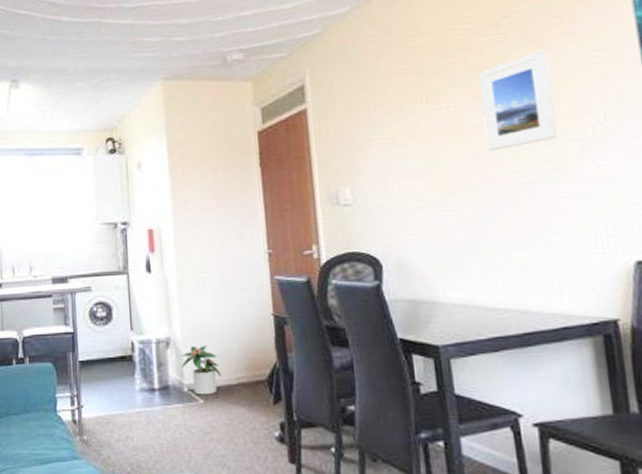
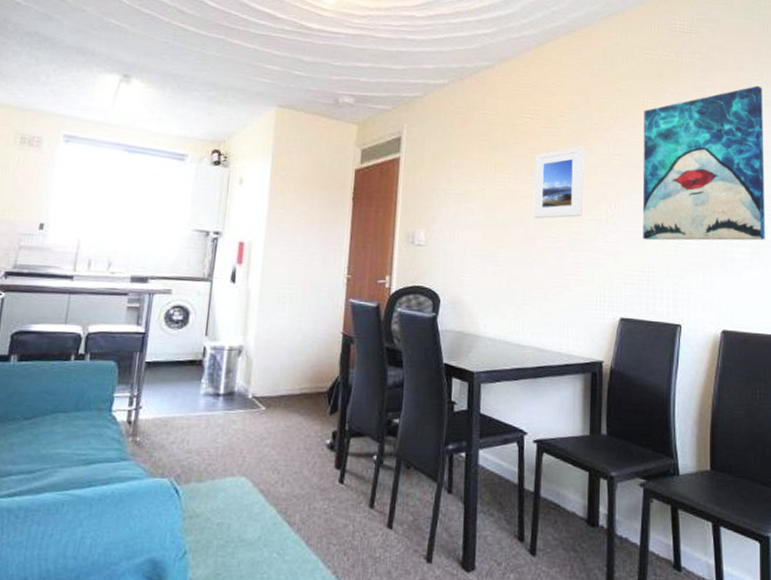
potted plant: present [181,346,222,395] -> none [250,355,287,403]

